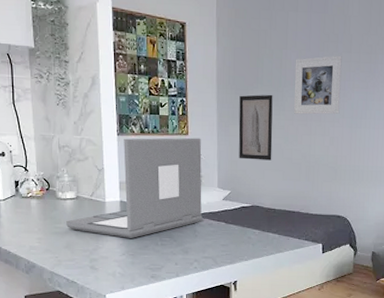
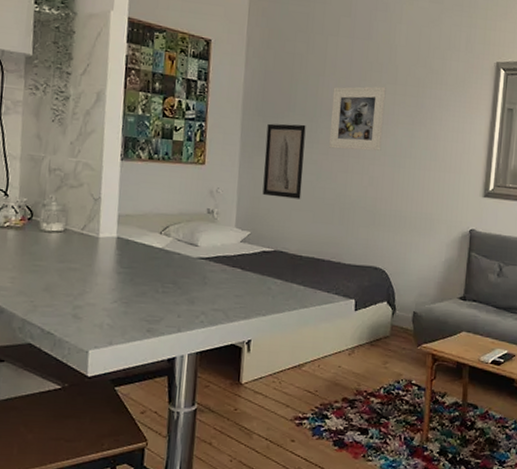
laptop: present [66,137,203,238] -> none [48,164,220,283]

